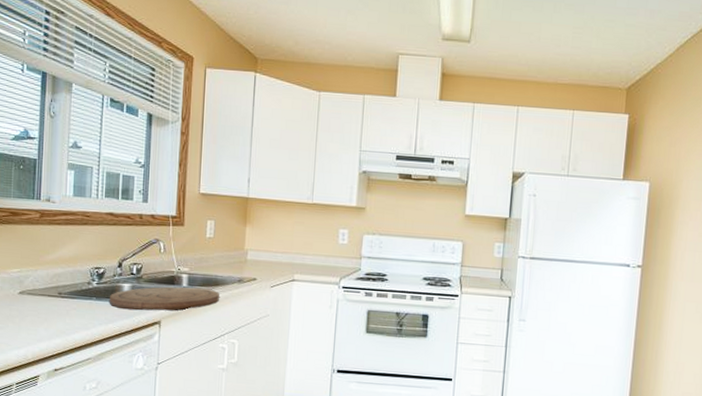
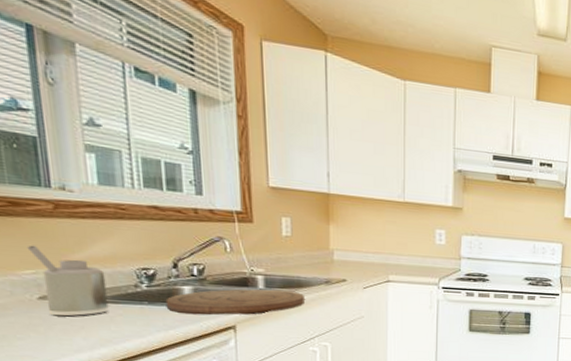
soap dispenser: none [17,248,68,310] -> present [27,245,109,317]

